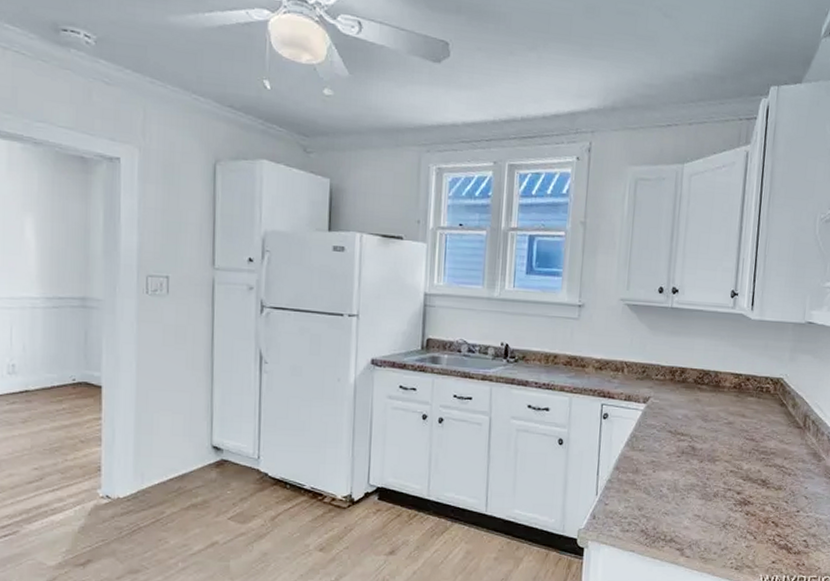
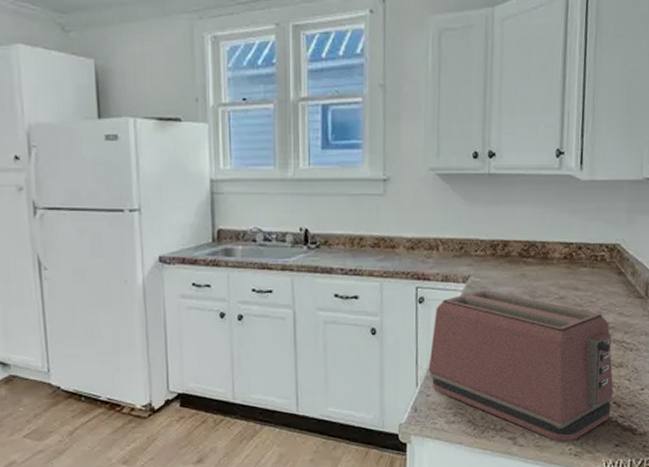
toaster: none [608,410,773,555] -> present [428,289,614,441]

